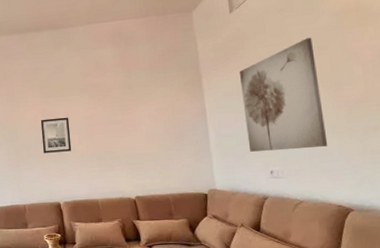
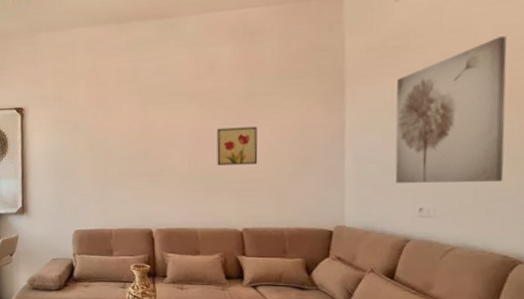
wall art: present [40,117,72,153] -> none [135,129,171,172]
wall art: none [107,112,142,145] -> present [217,126,258,165]

